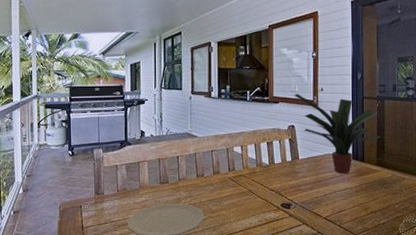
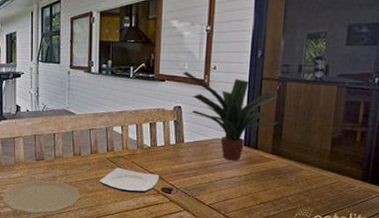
plate: none [221,186,279,211] -> present [98,167,160,194]

